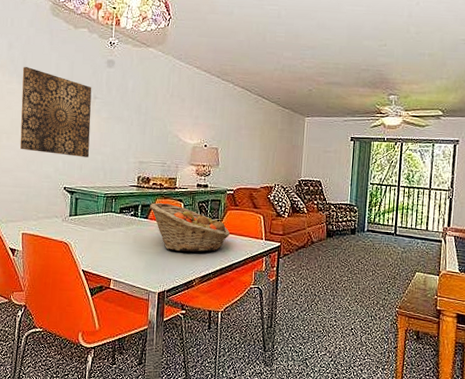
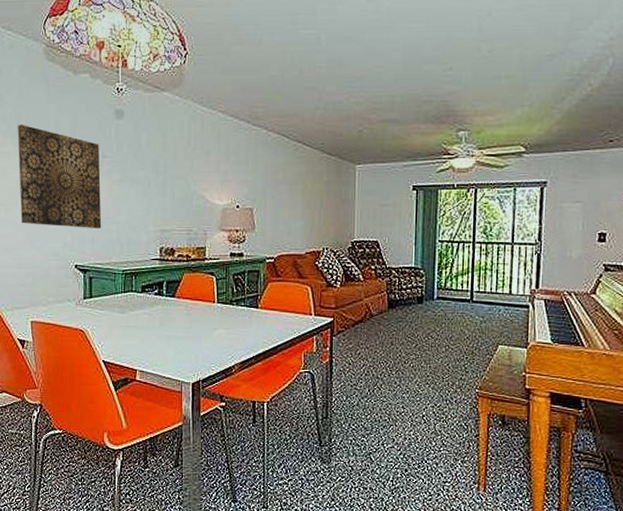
fruit basket: present [150,203,230,252] -> none [177,278,272,334]

